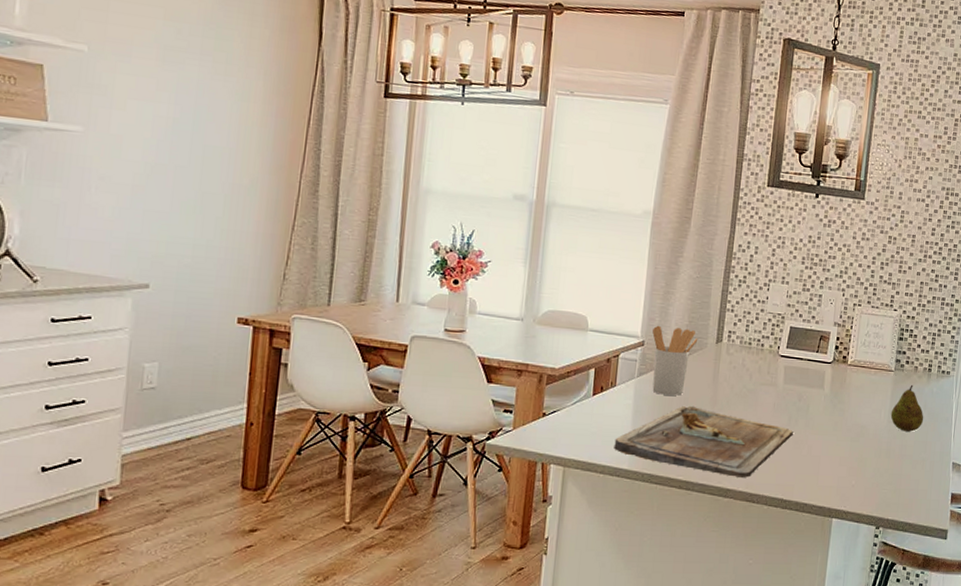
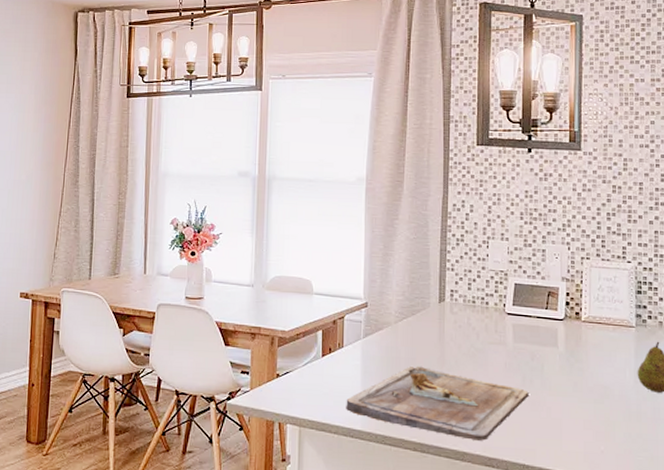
utensil holder: present [652,325,698,396] -> none [375,286,421,356]

